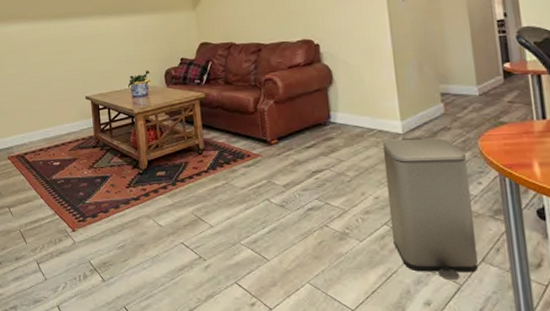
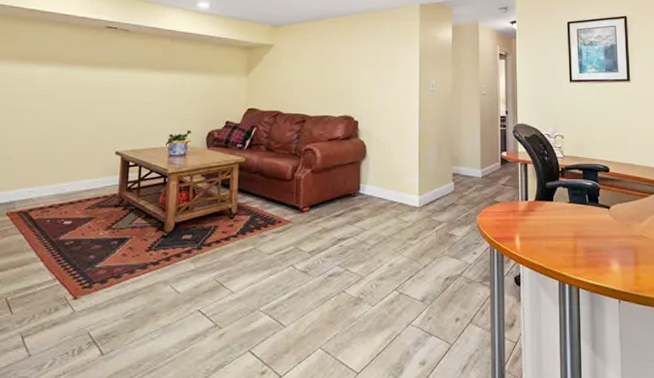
pedal bin: present [382,137,479,281] -> none [400,211,467,341]

